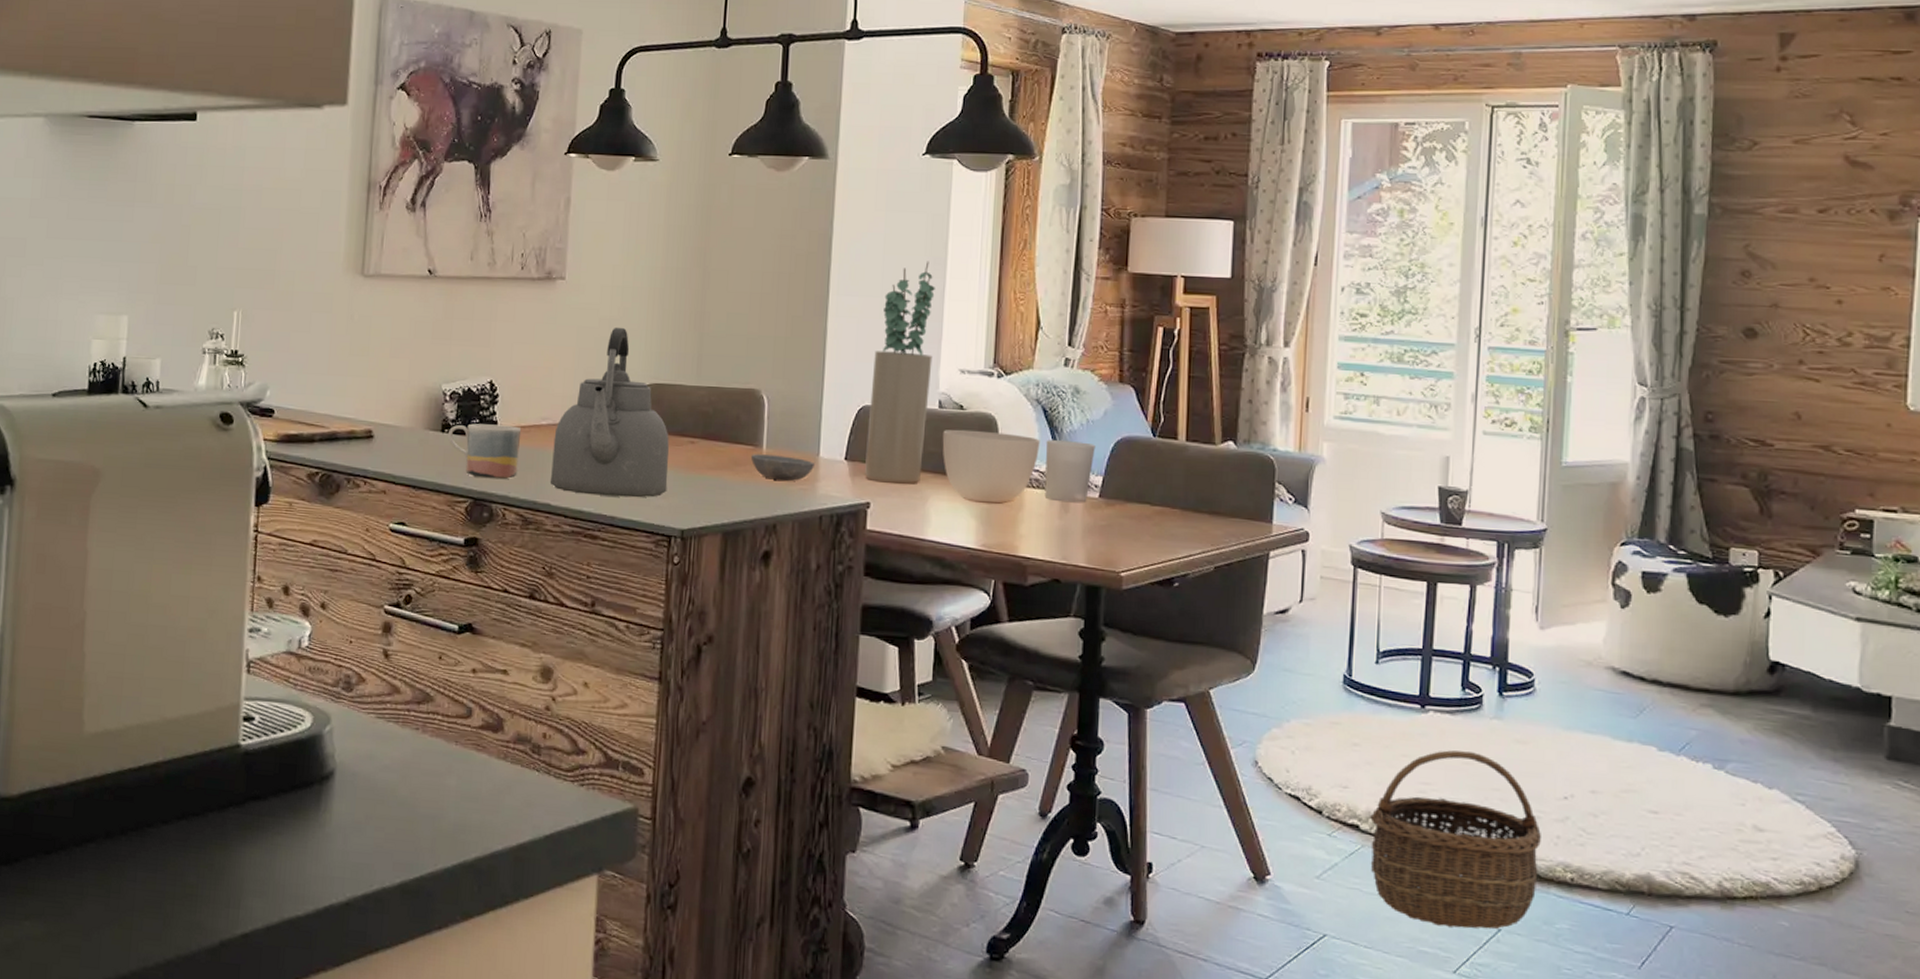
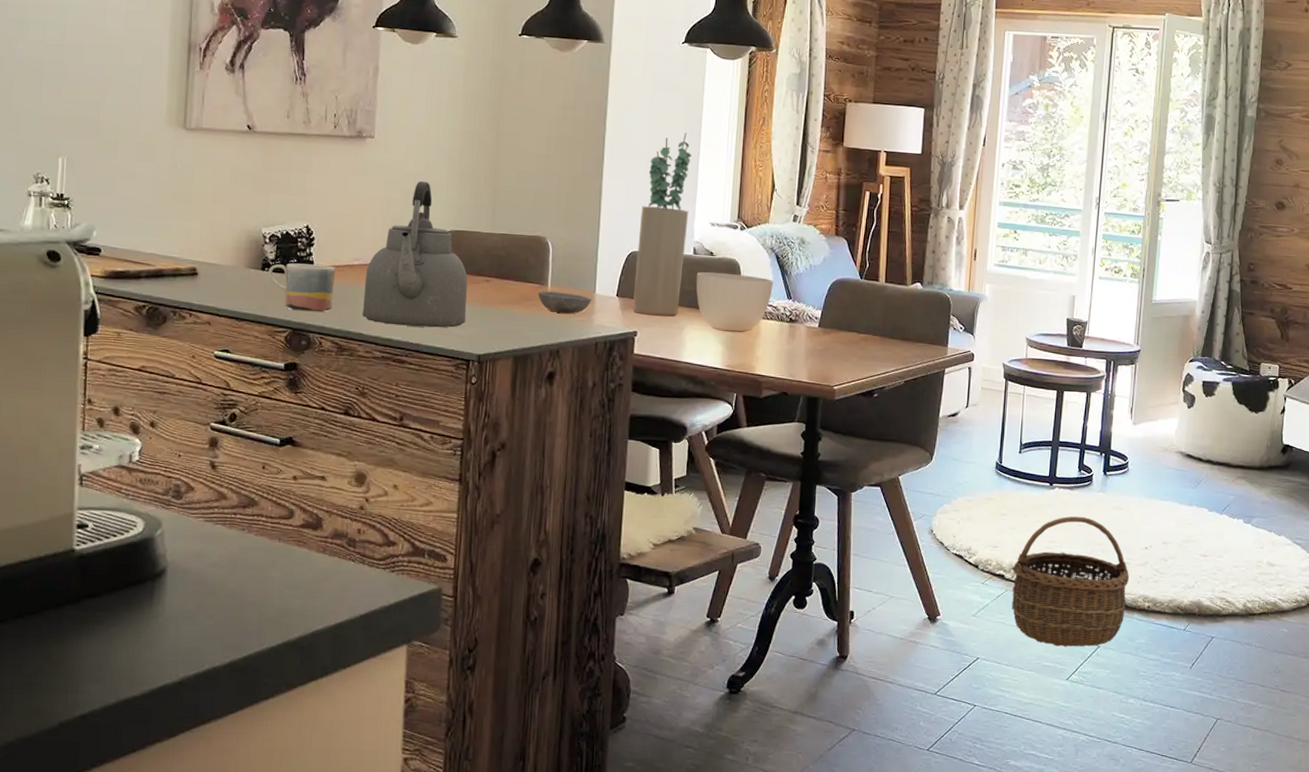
candle holder: present [1044,440,1096,504] -> none [776,281,817,332]

